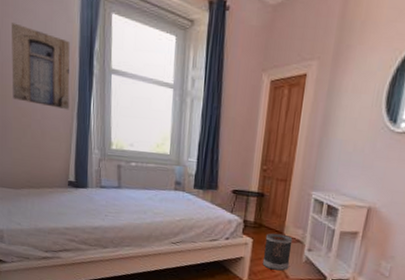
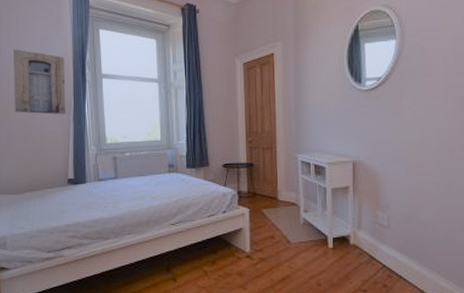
wastebasket: present [262,233,293,271] -> none [261,199,289,237]

